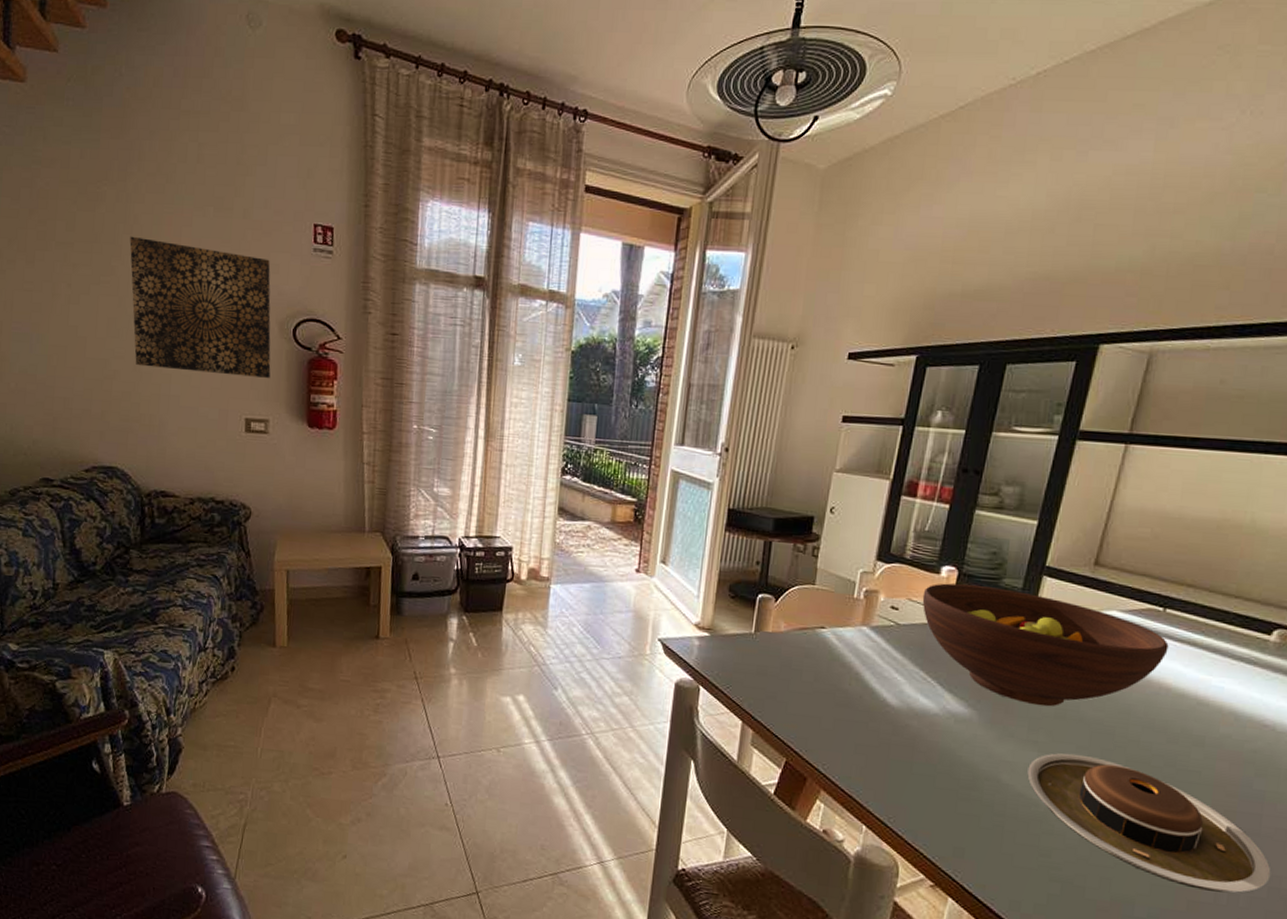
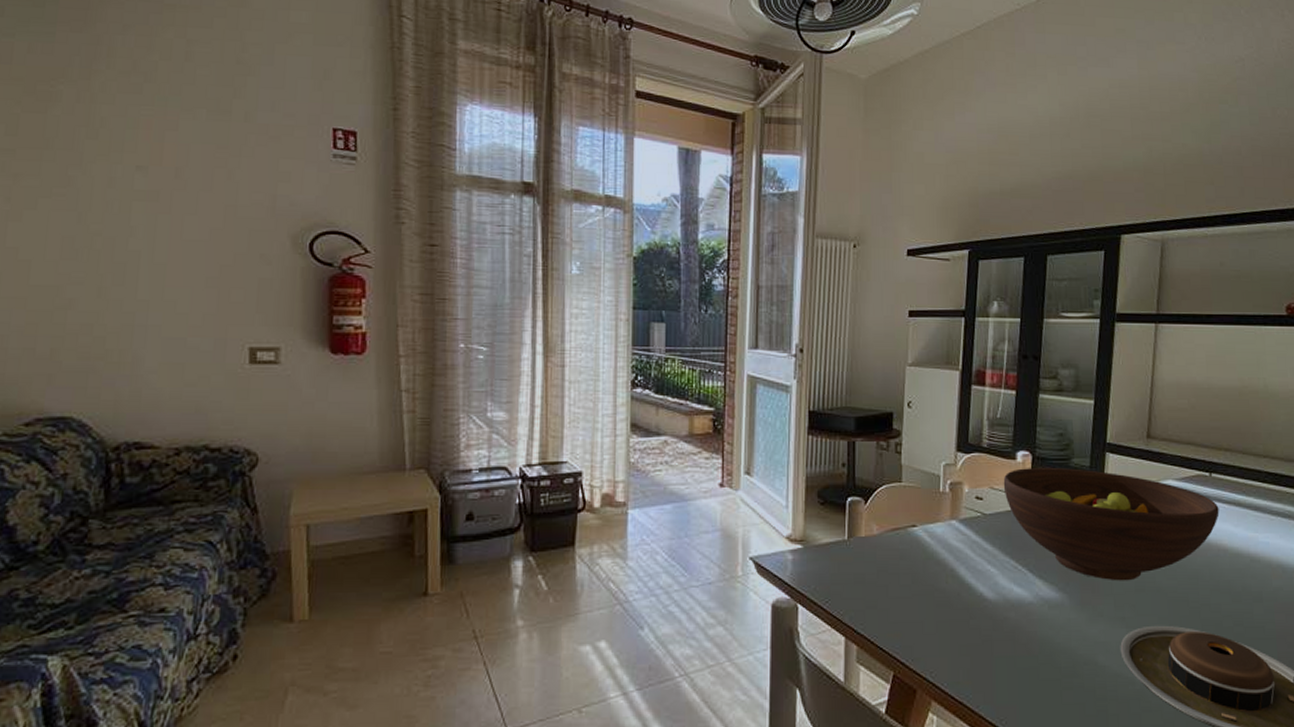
wall art: present [129,236,271,379] -> none [94,141,282,301]

